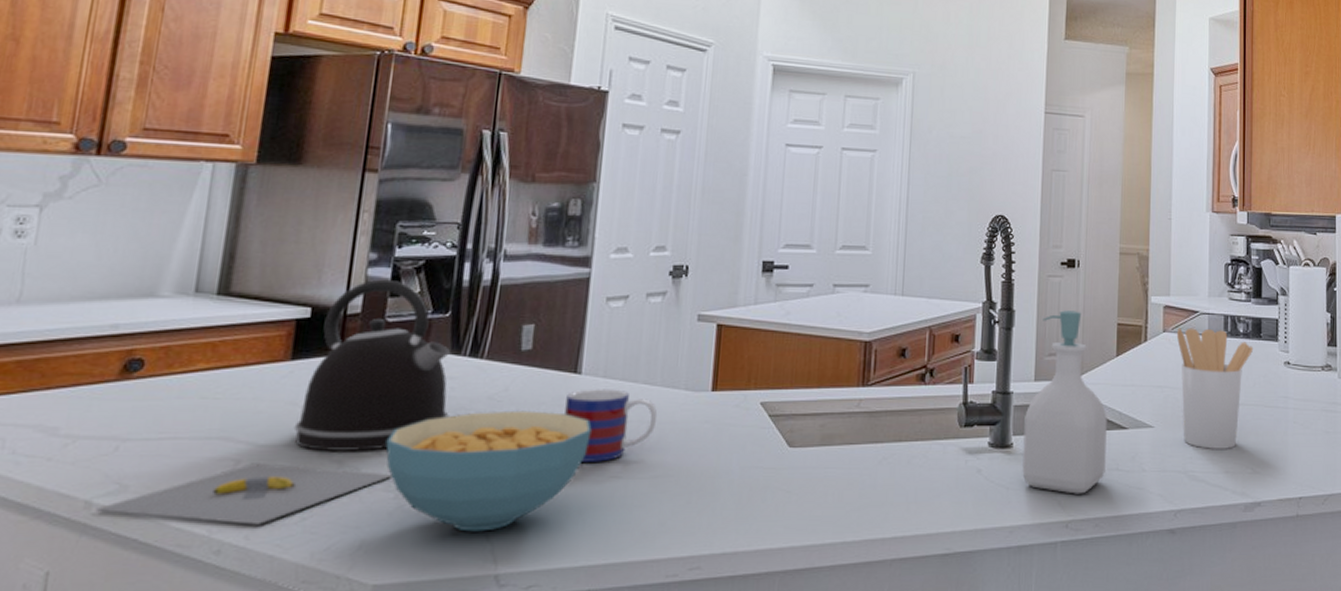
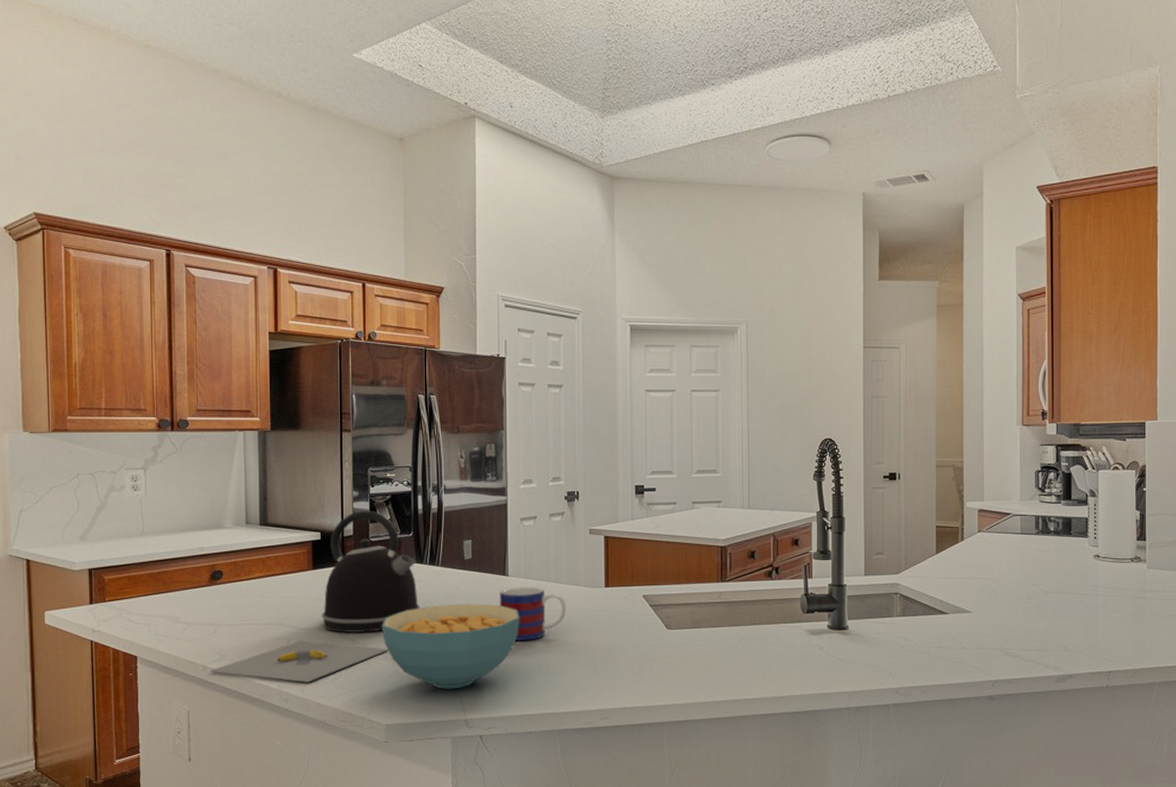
soap bottle: present [1022,310,1107,494] -> none [857,516,930,667]
utensil holder: present [1176,327,1254,449] -> none [990,528,1064,630]

